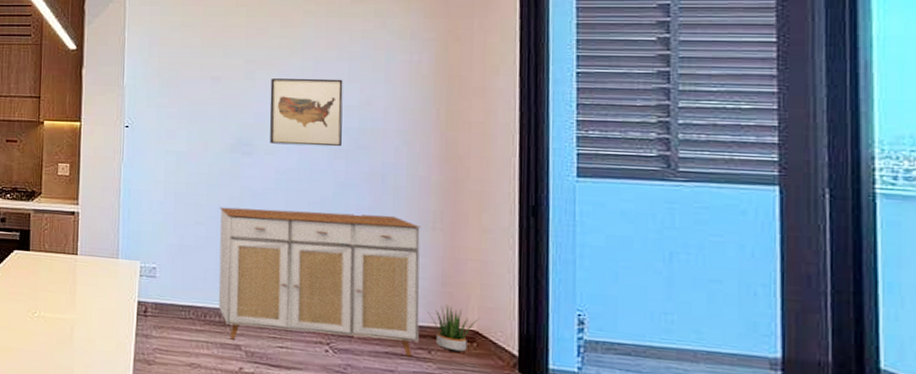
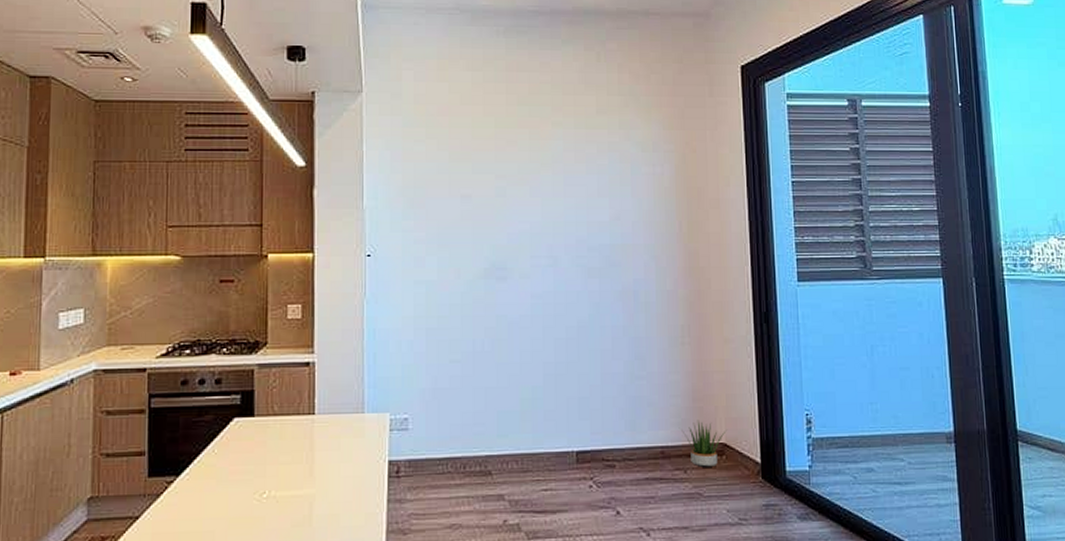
sideboard: present [218,207,420,357] -> none [476,334,675,490]
wall art: present [269,78,343,147] -> none [522,193,594,266]

